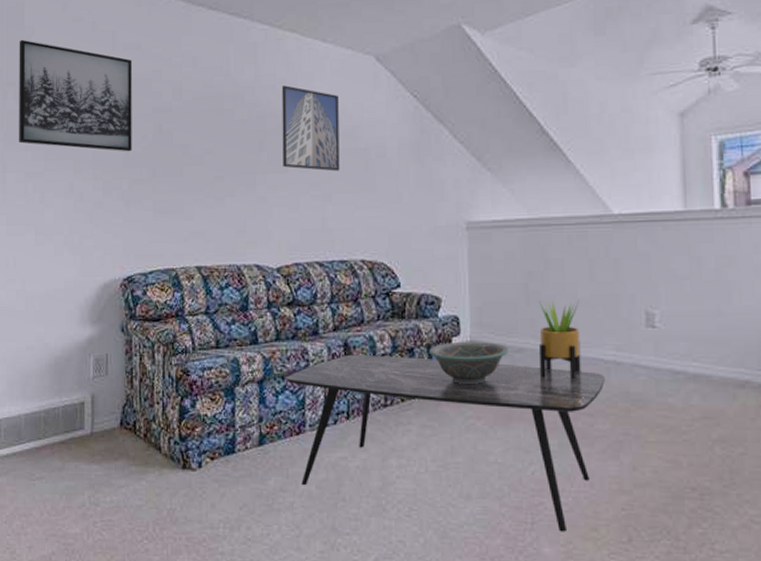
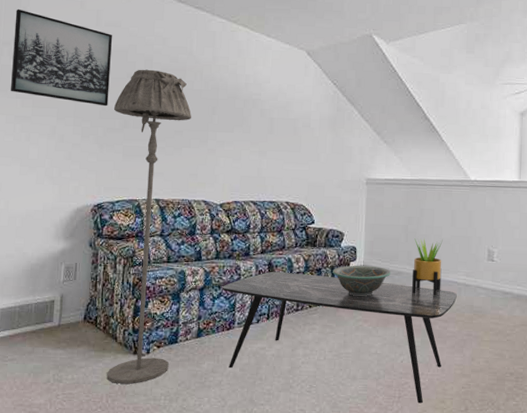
floor lamp: none [139,99,234,508] -> present [107,69,191,384]
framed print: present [281,85,340,171] -> none [230,66,277,134]

